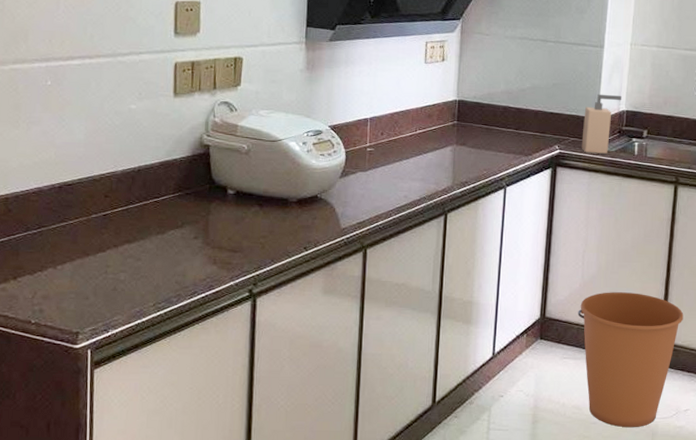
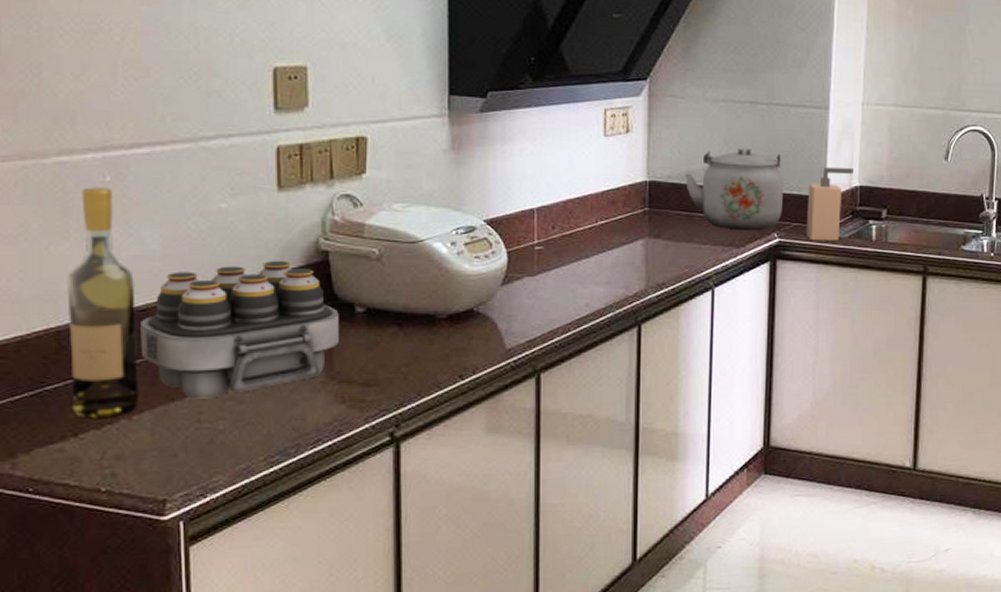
bottle: none [14,88,64,266] -> present [67,187,138,418]
spice rack: none [66,150,215,255] -> present [140,260,339,399]
kettle: none [486,76,566,143] -> present [684,147,784,231]
bucket: present [577,292,684,428] -> none [810,410,940,576]

